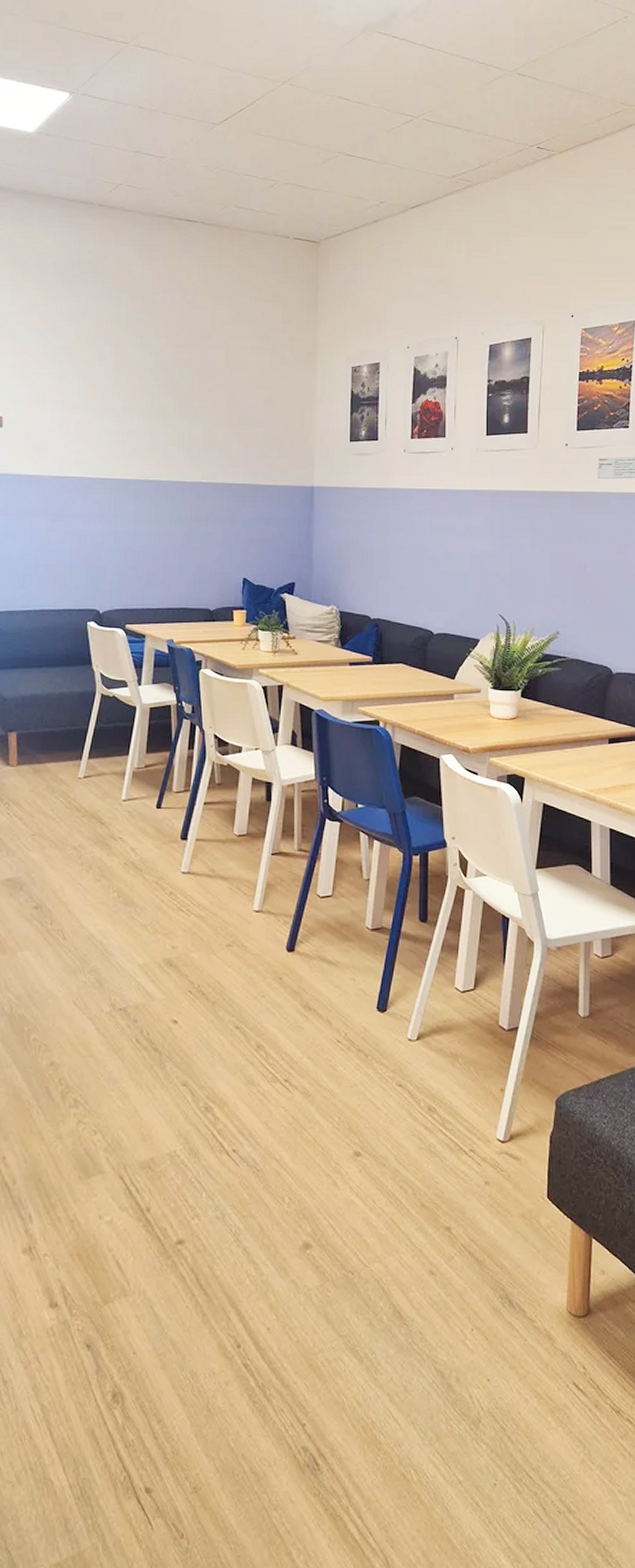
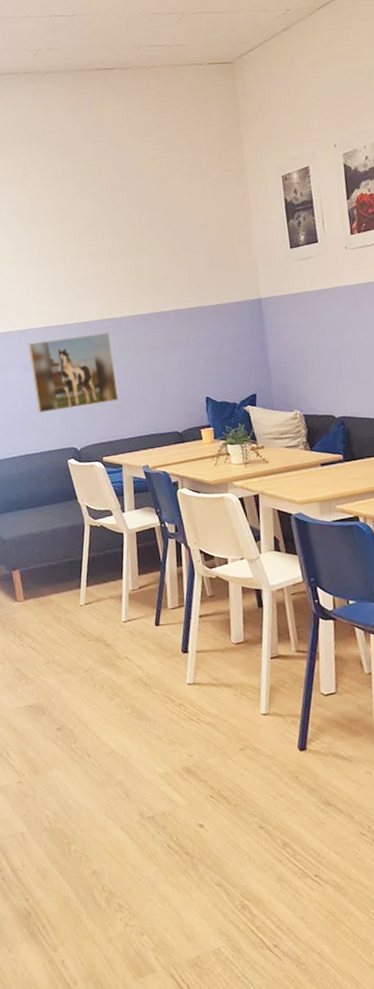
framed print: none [61,491,152,569] -> present [28,332,119,414]

